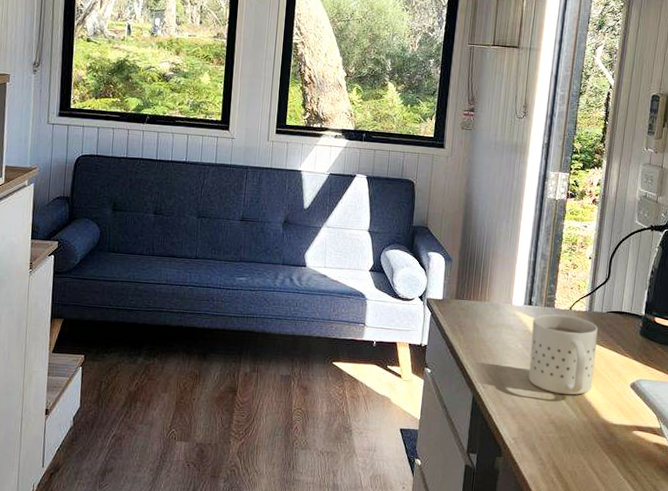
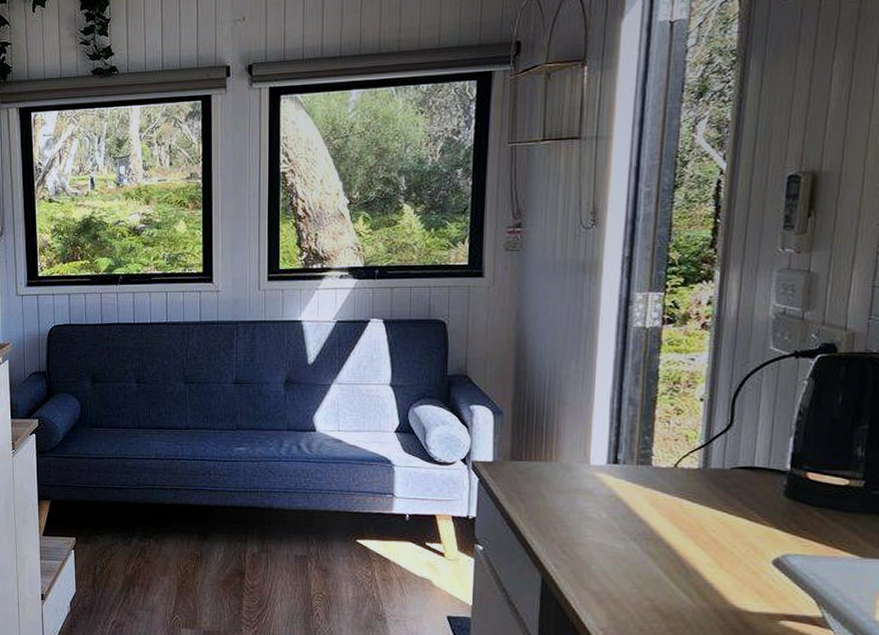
mug: present [528,314,599,395] -> none [618,474,720,575]

